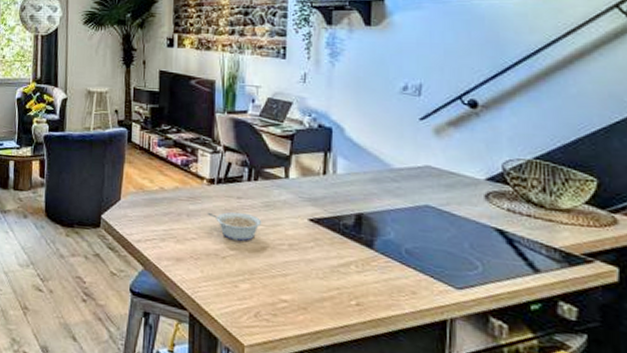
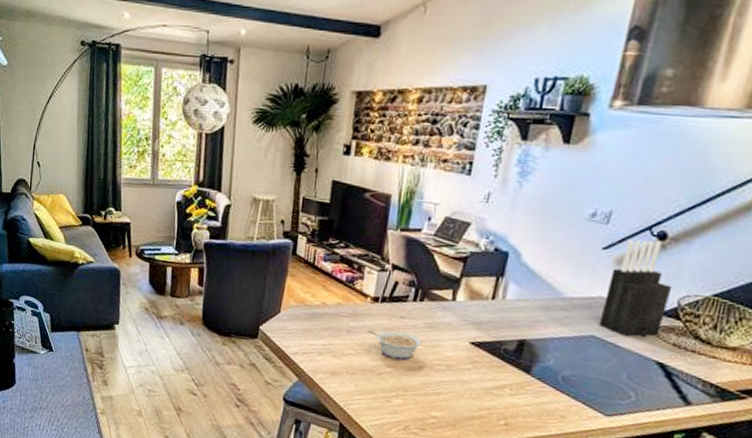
knife block: none [430,109,494,204] -> present [598,240,673,337]

